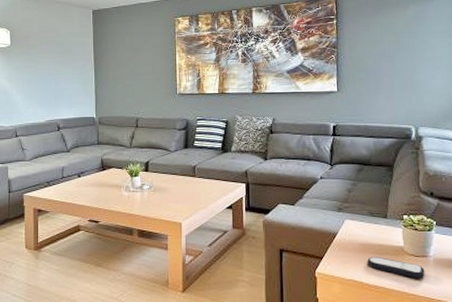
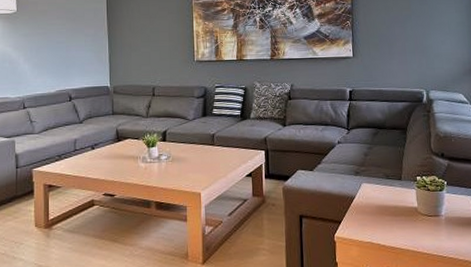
remote control: present [367,256,425,279] -> none [383,218,438,238]

